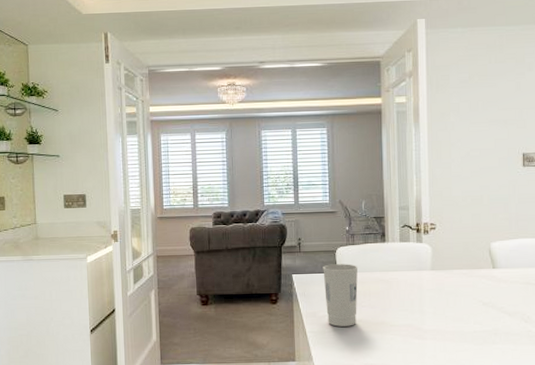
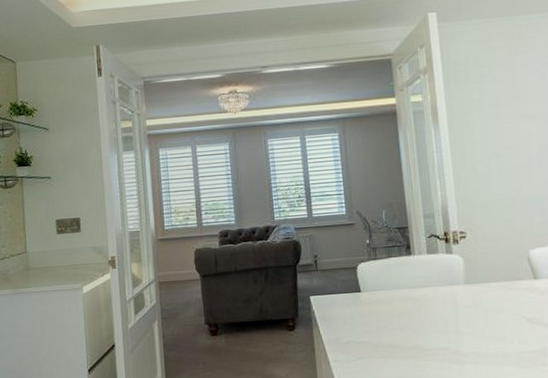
cup: present [323,264,358,327] -> none [343,281,385,354]

